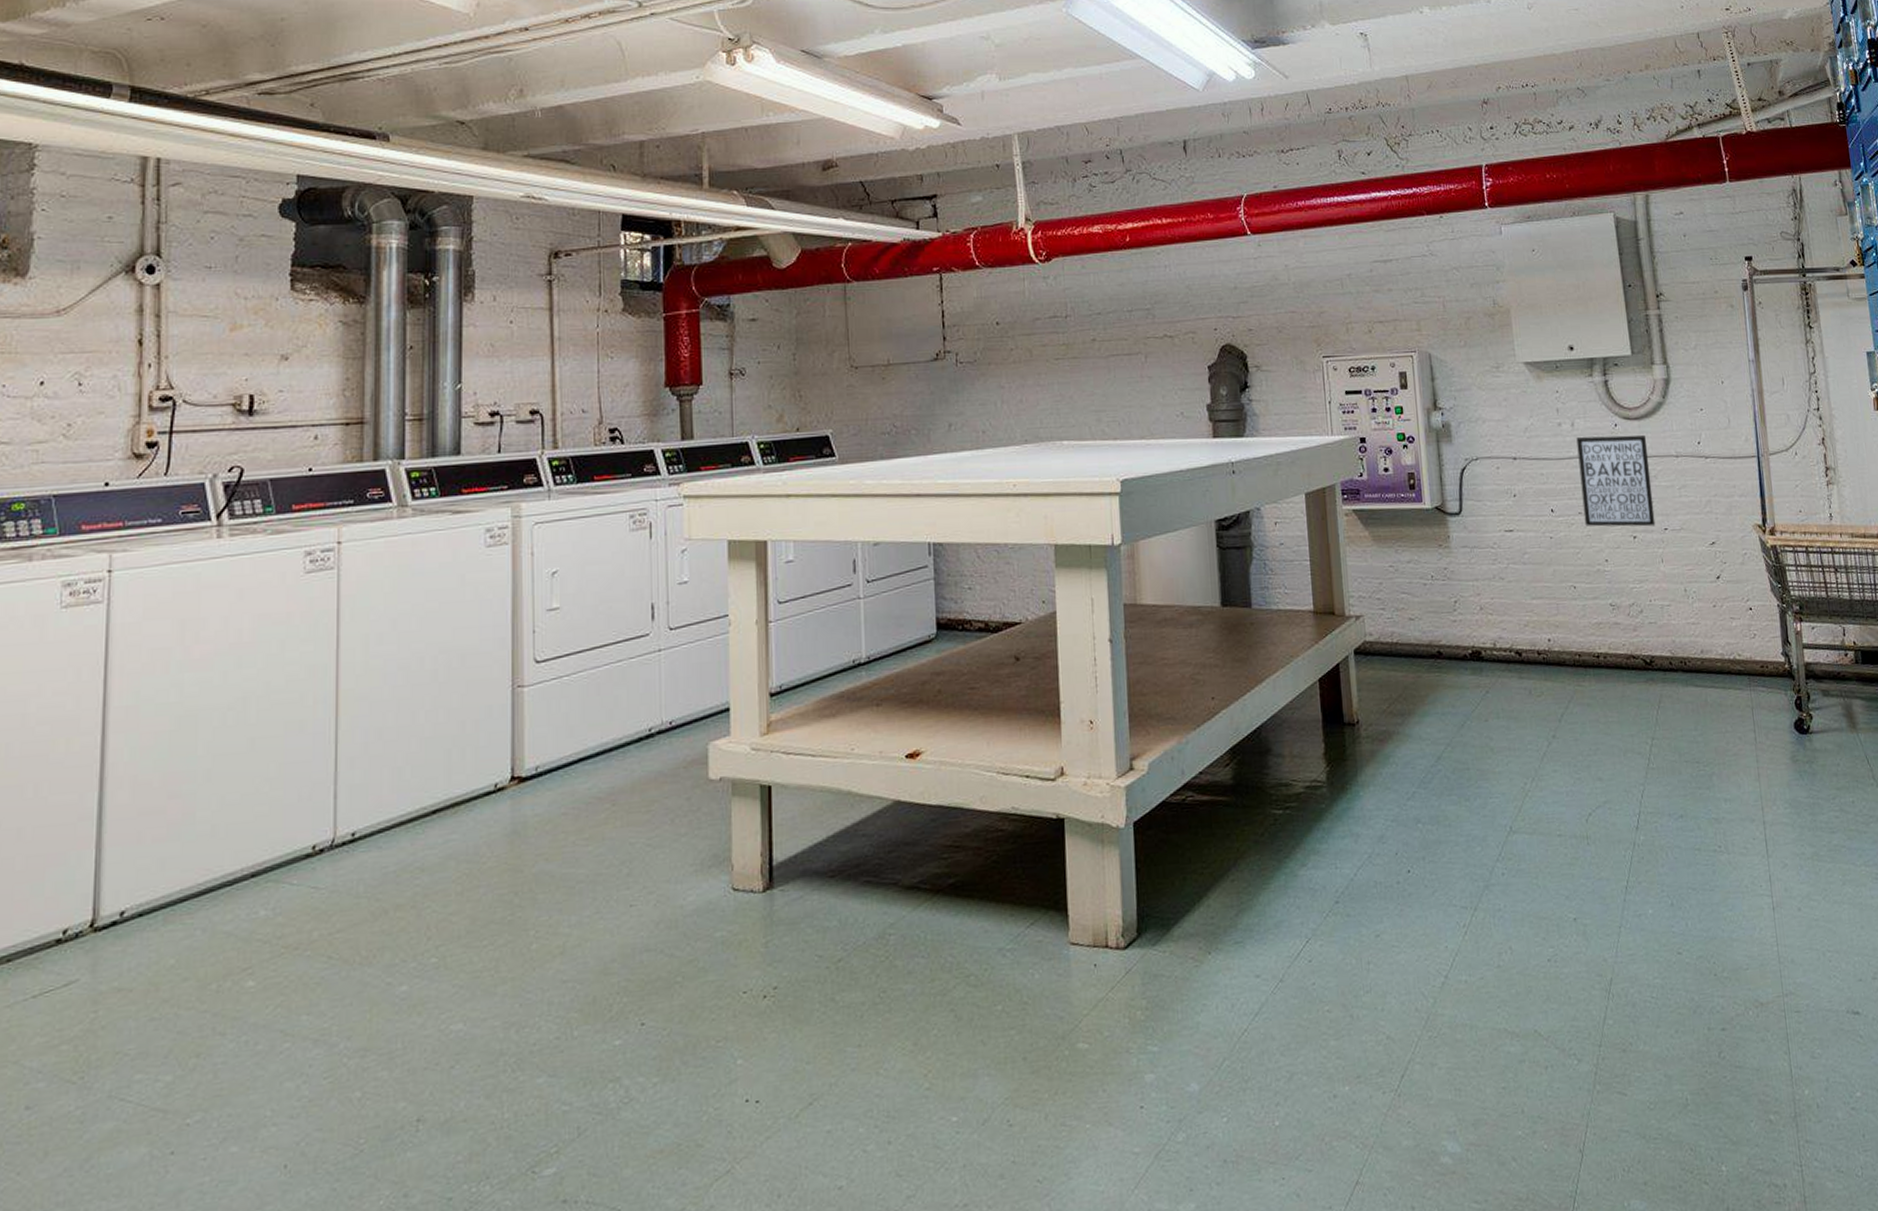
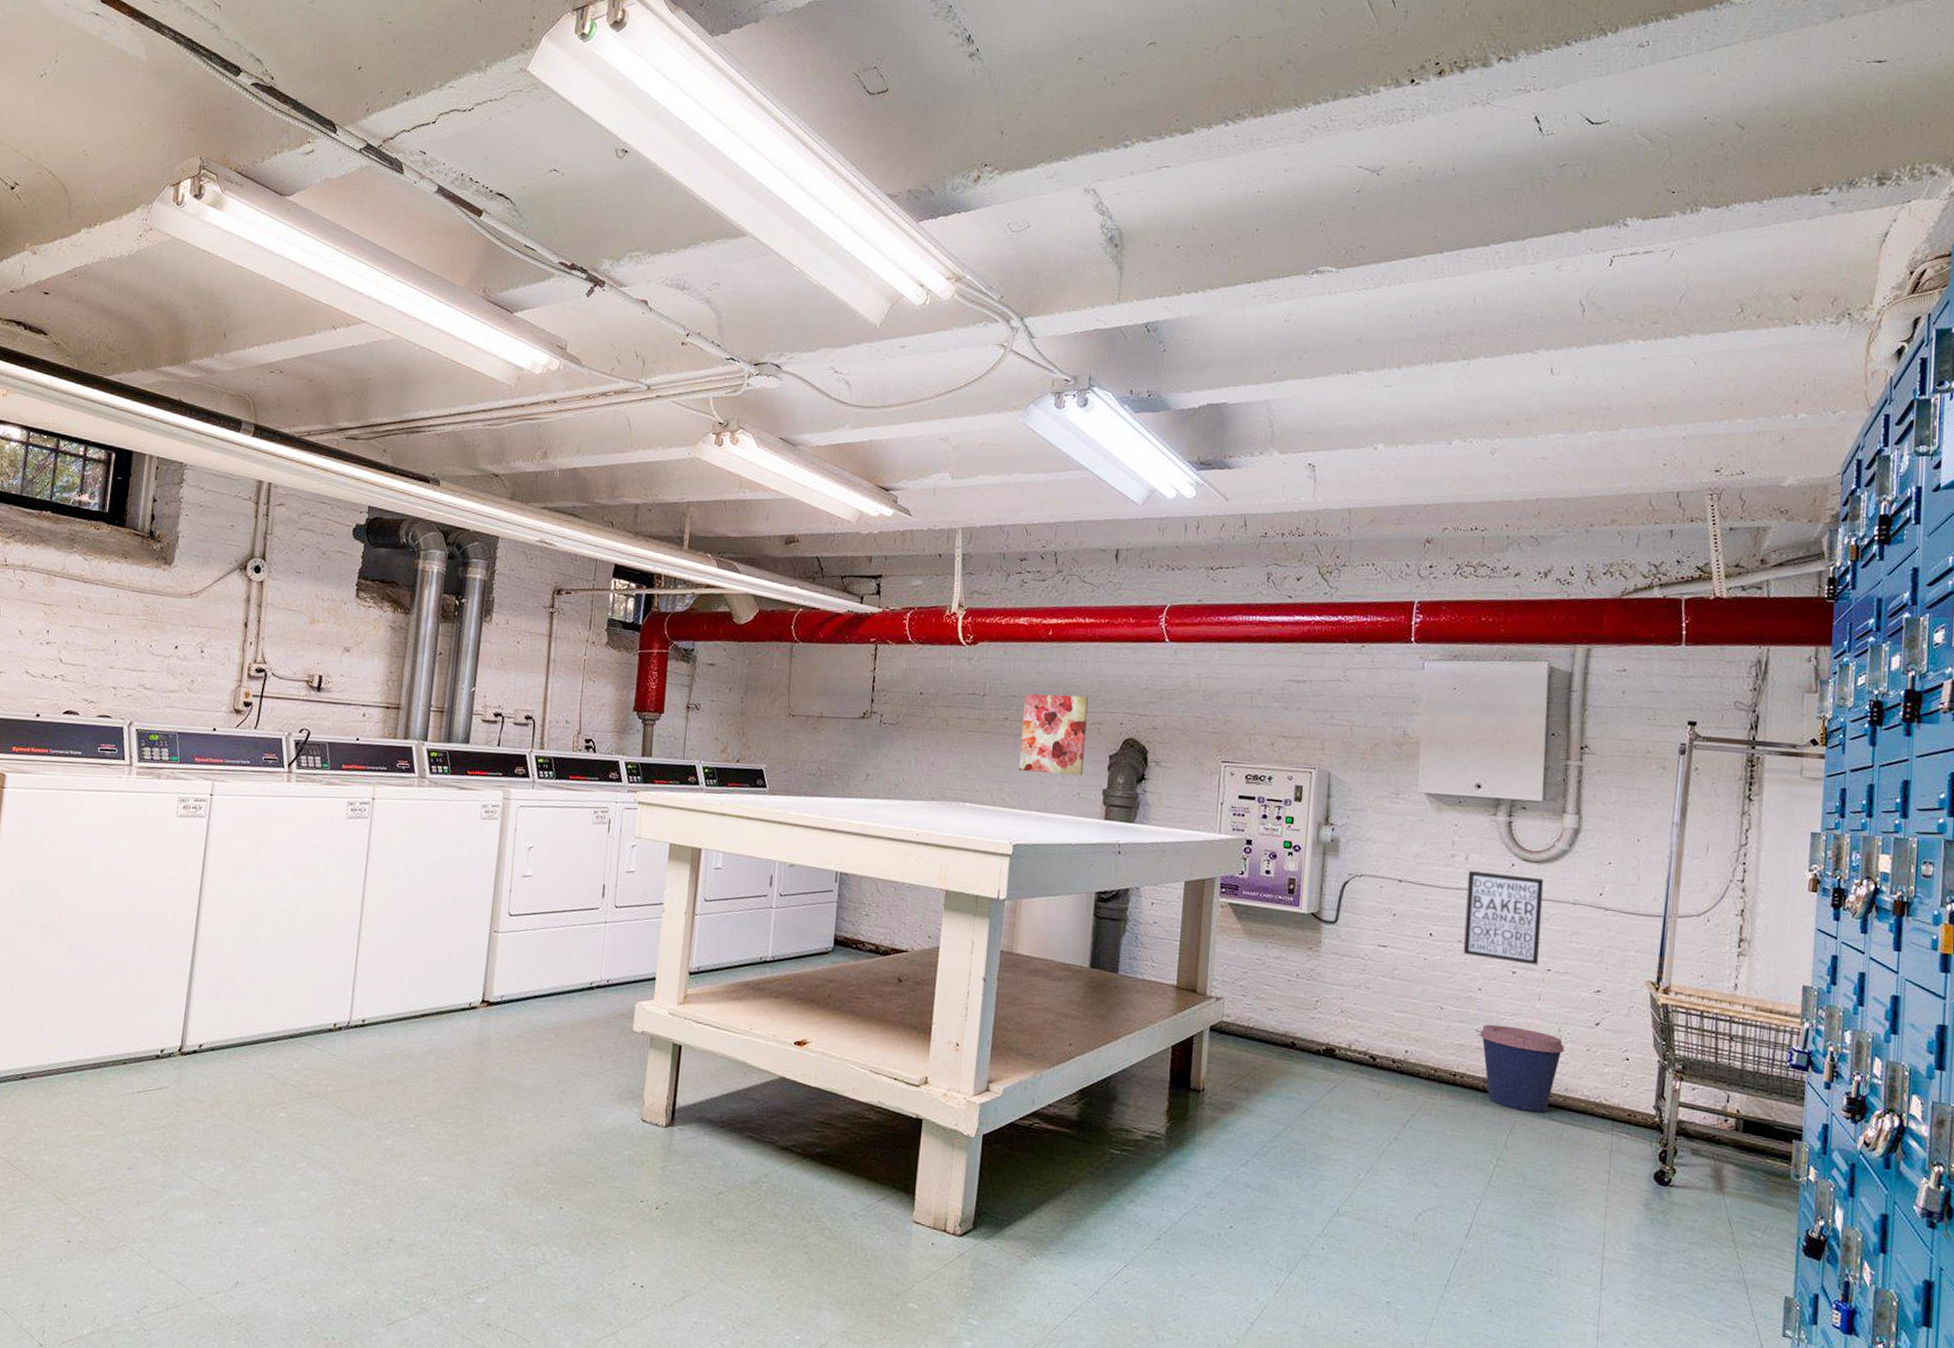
wall art: none [1110,304,1183,397] -> present [1019,693,1088,776]
coffee cup: none [1614,594,1694,682] -> present [1480,1024,1565,1113]

